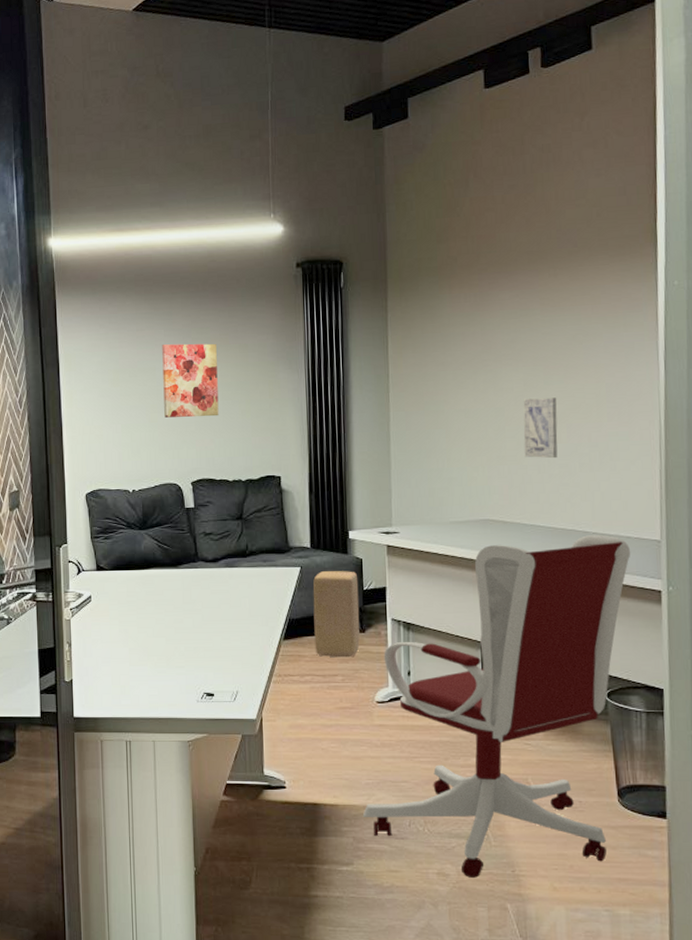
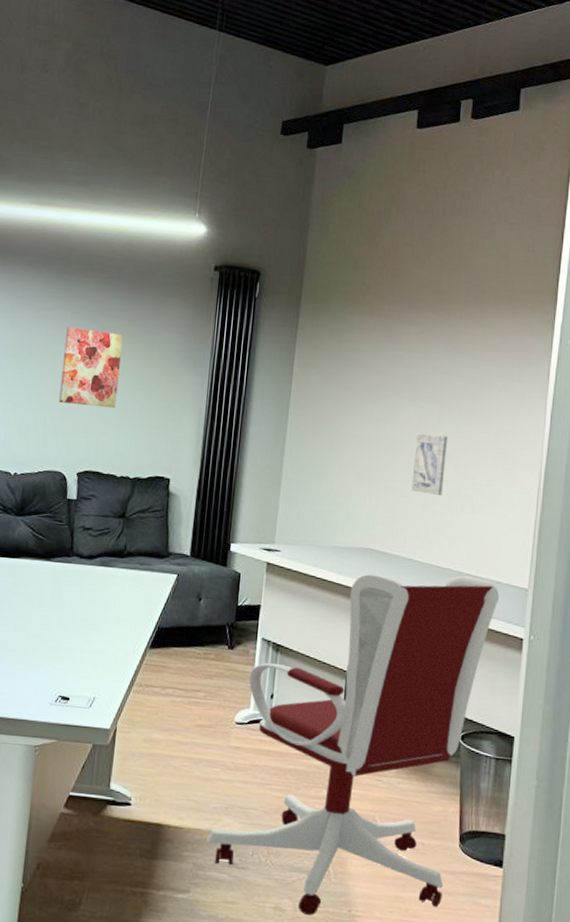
ottoman: present [313,571,360,658] -> none [180,581,234,674]

